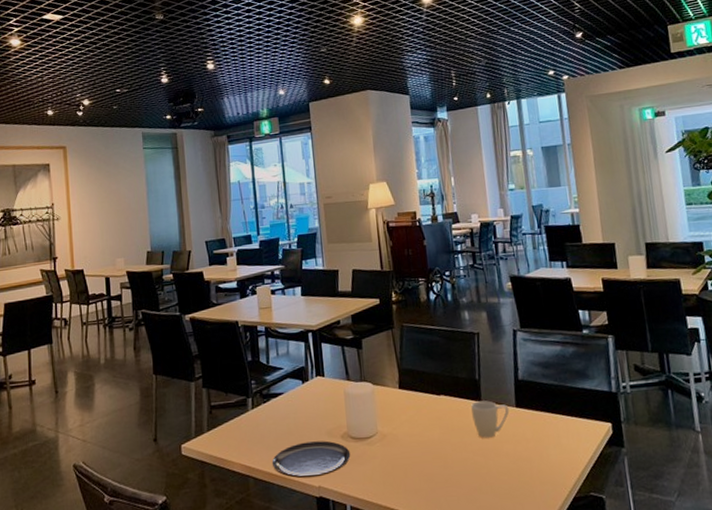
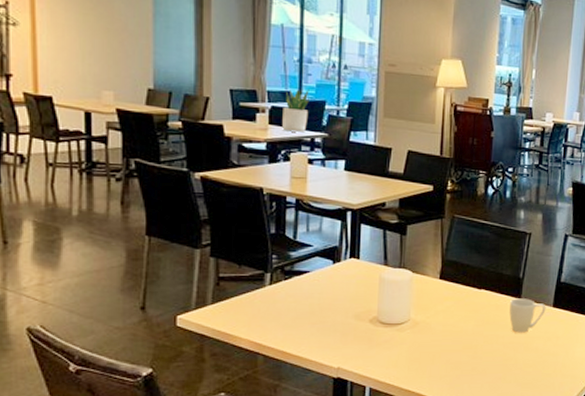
planter: none [246,229,267,269] -> present [282,88,310,132]
plate: present [272,440,351,479] -> none [287,323,378,359]

